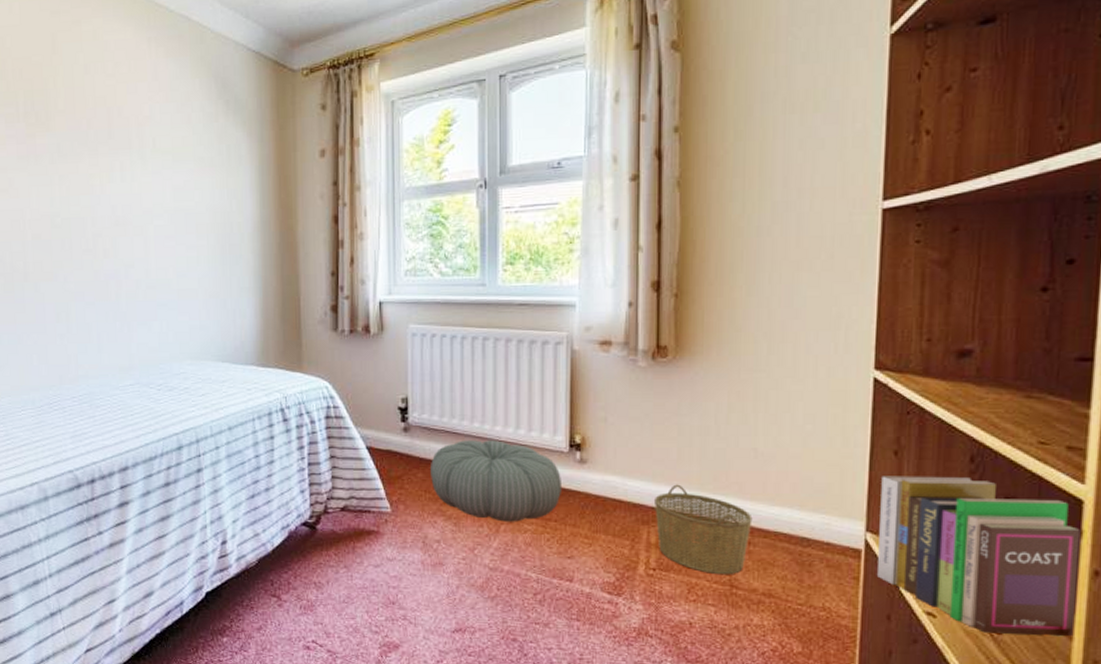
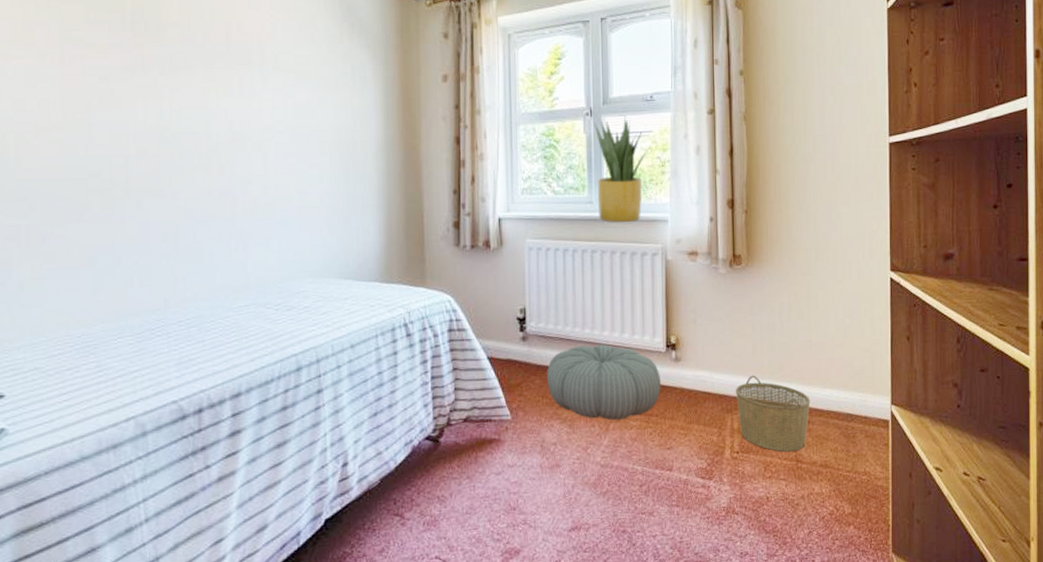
planter: none [489,186,556,308] -> present [594,115,651,223]
books: present [877,476,1081,637] -> none [900,355,1030,480]

